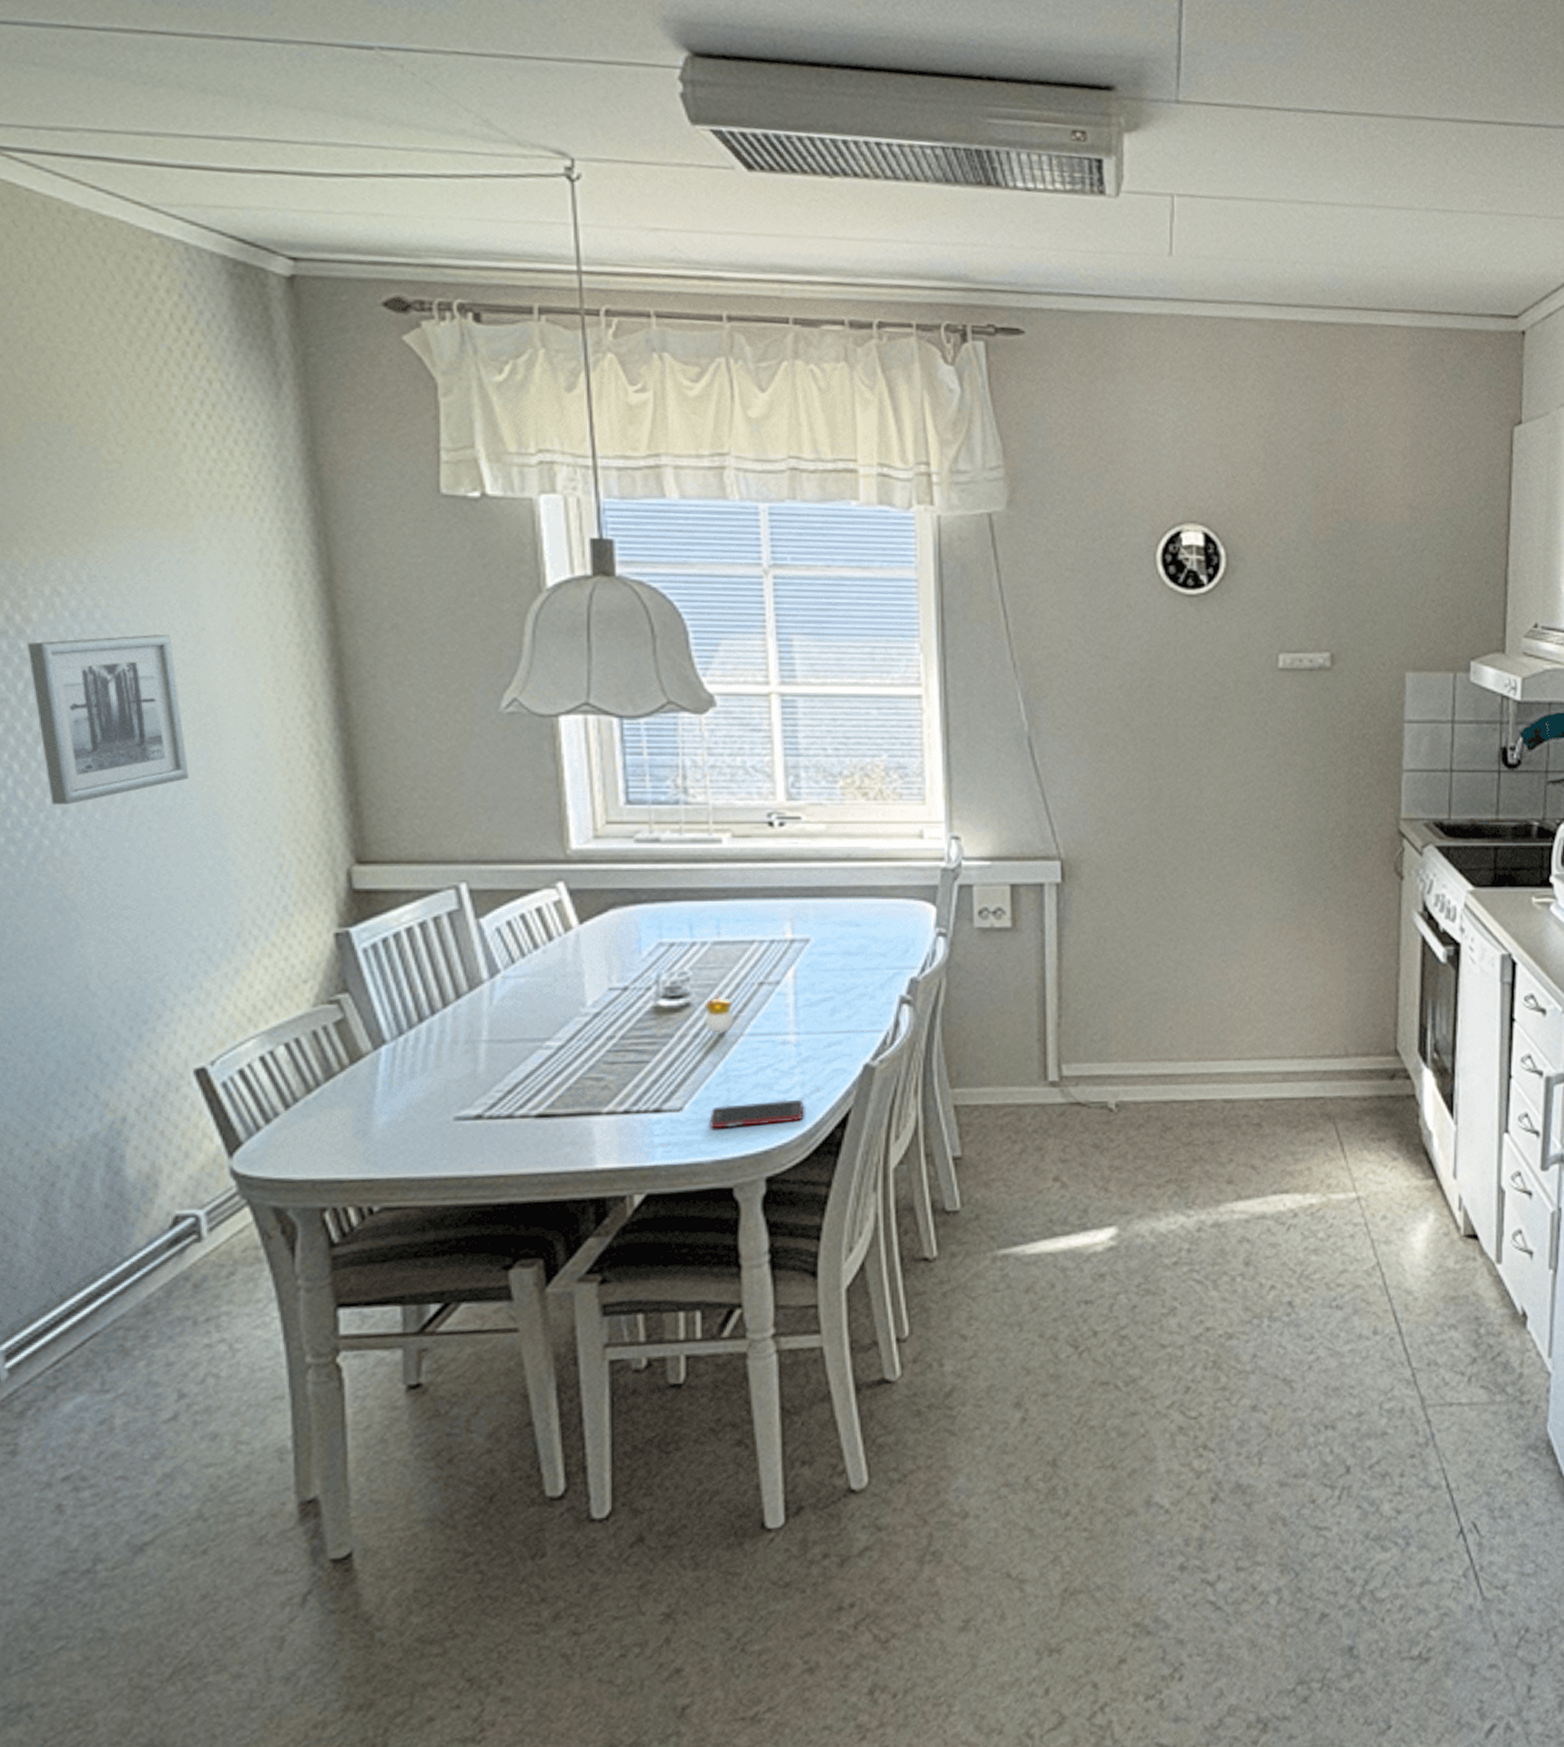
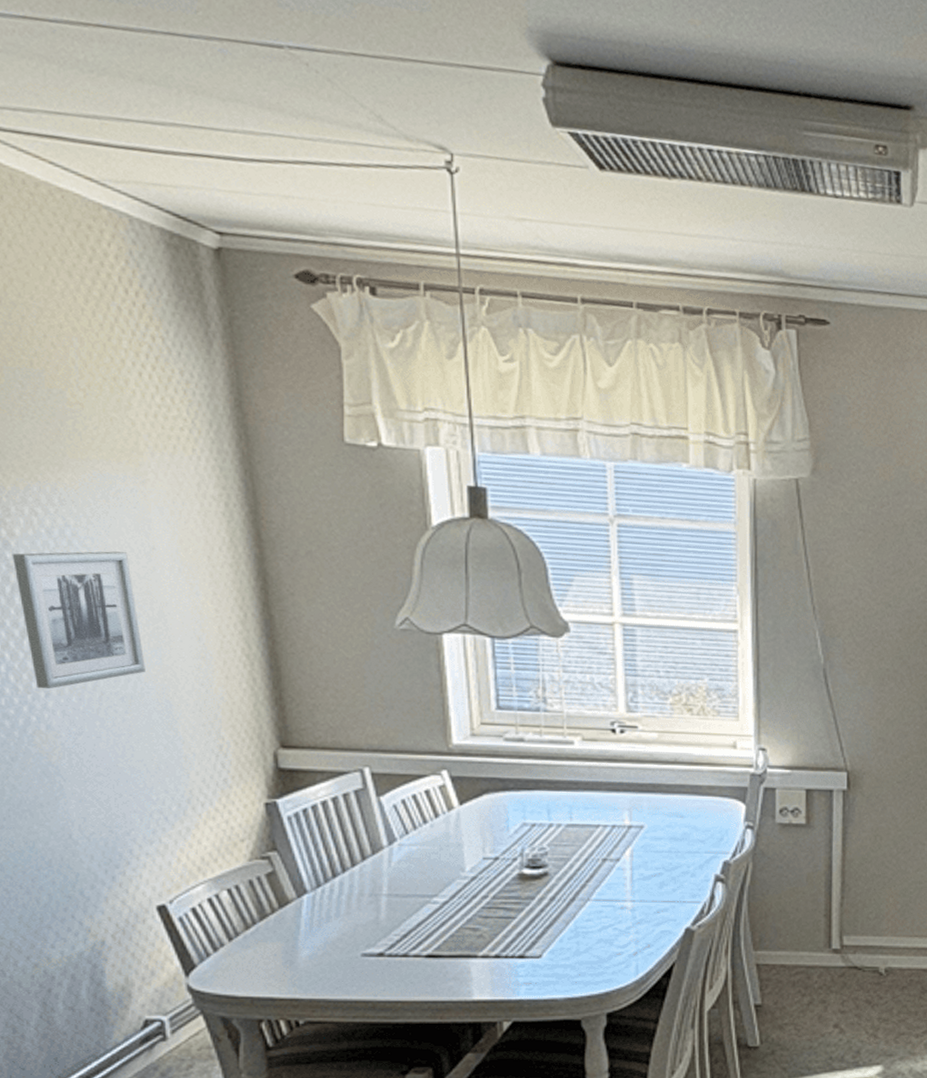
candle: present [705,995,734,1034] -> none [559,867,583,898]
cell phone: present [709,1099,804,1129] -> none [563,953,637,973]

